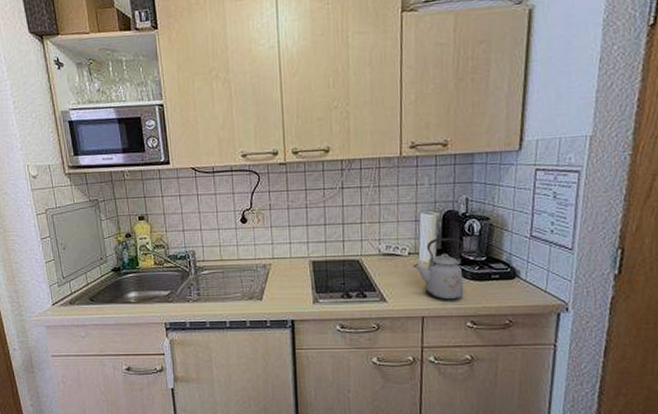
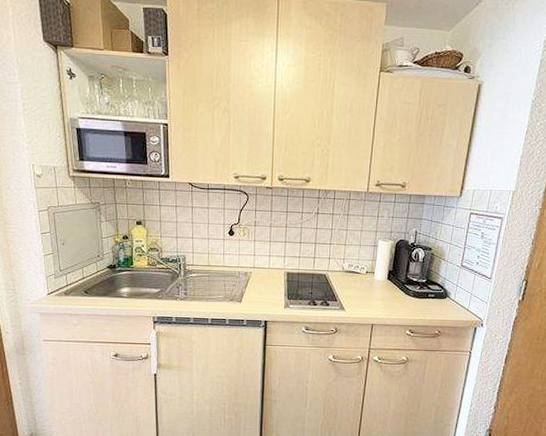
kettle: present [413,237,464,300] -> none [368,261,410,312]

